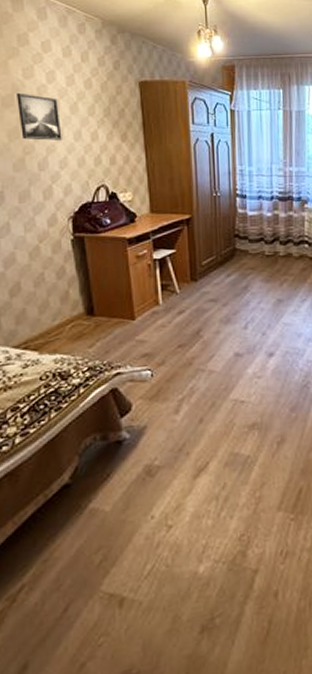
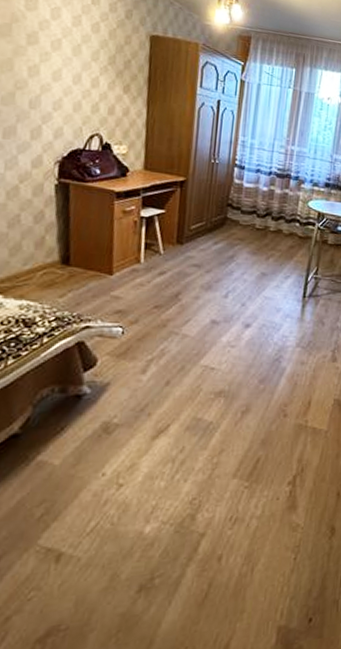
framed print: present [15,92,62,140] -> none [14,23,61,81]

